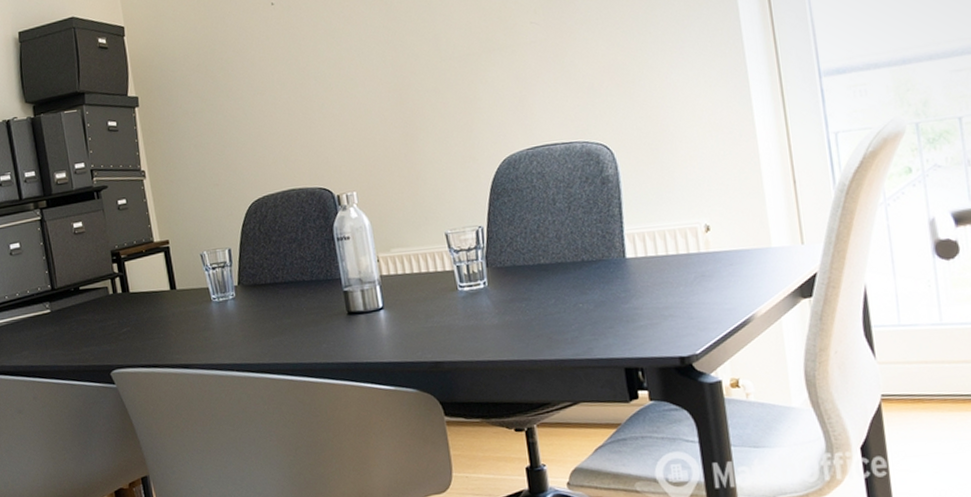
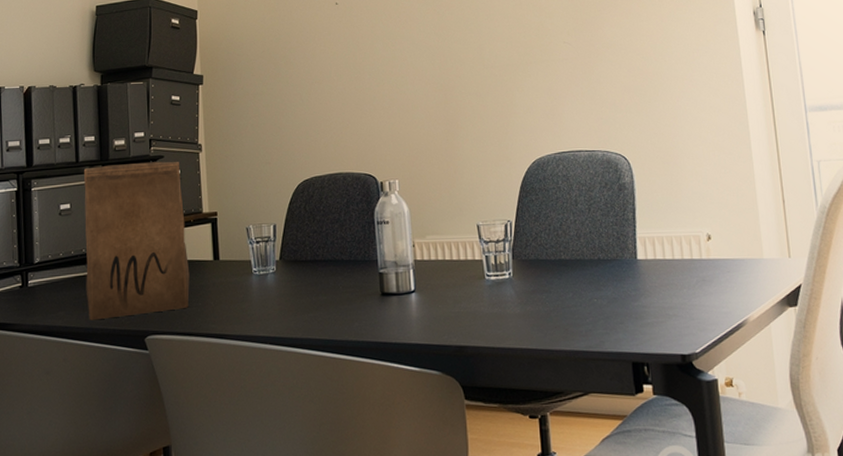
paper bag: none [28,190,150,358] -> present [83,161,190,321]

